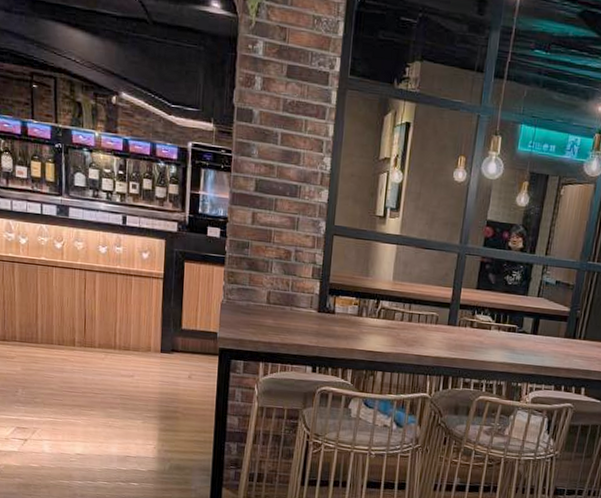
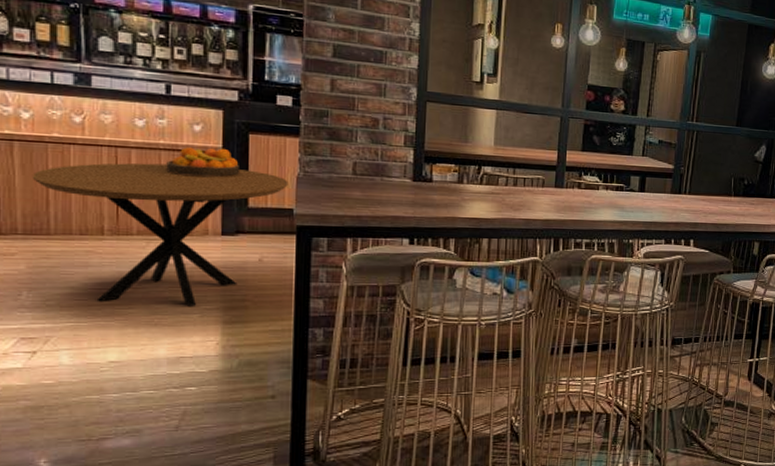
dining table: none [26,284,214,413] -> present [32,163,288,306]
fruit bowl: none [121,272,176,301] -> present [166,147,239,178]

